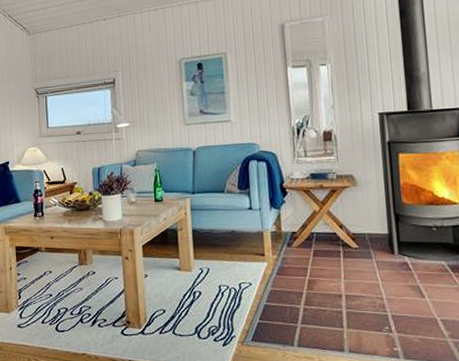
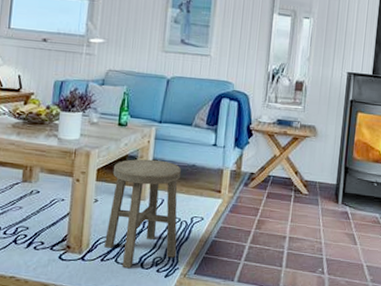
stool: none [156,230,231,338] -> present [104,159,182,268]

